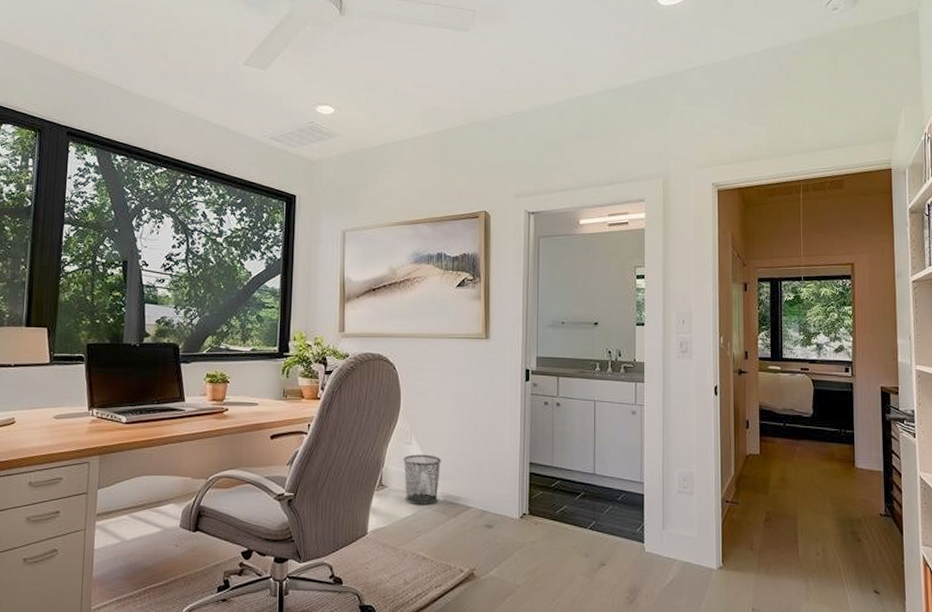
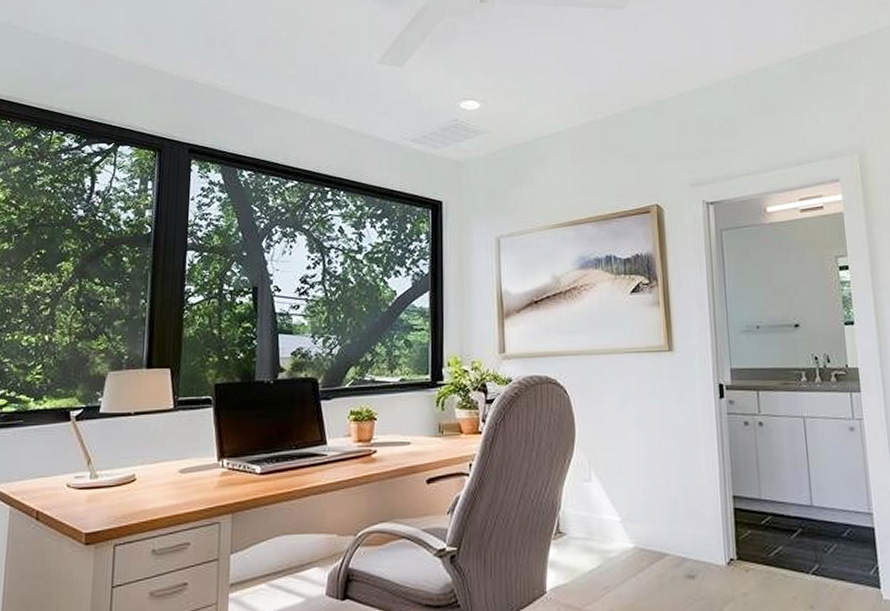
waste bin: present [403,454,442,506] -> none [582,492,629,555]

